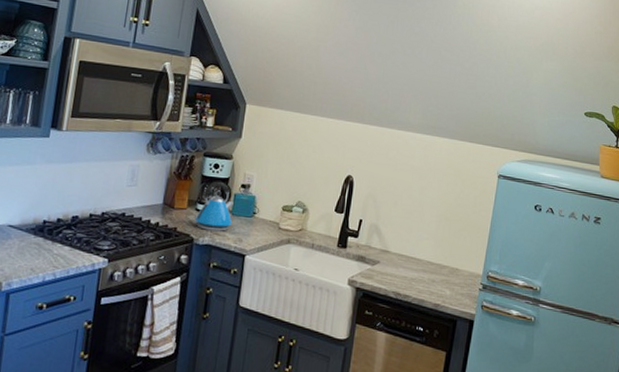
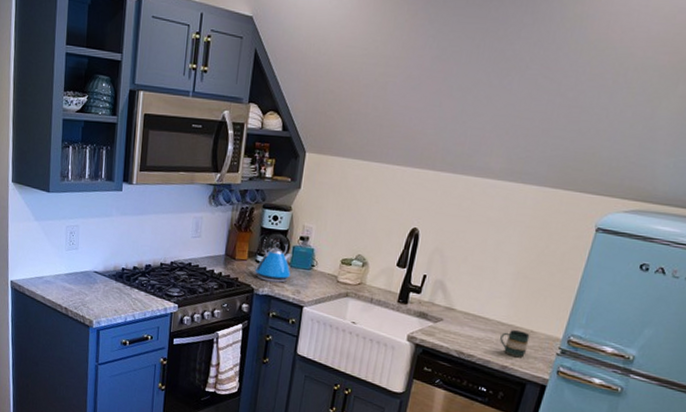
mug: none [431,269,456,295] -> present [500,330,530,358]

